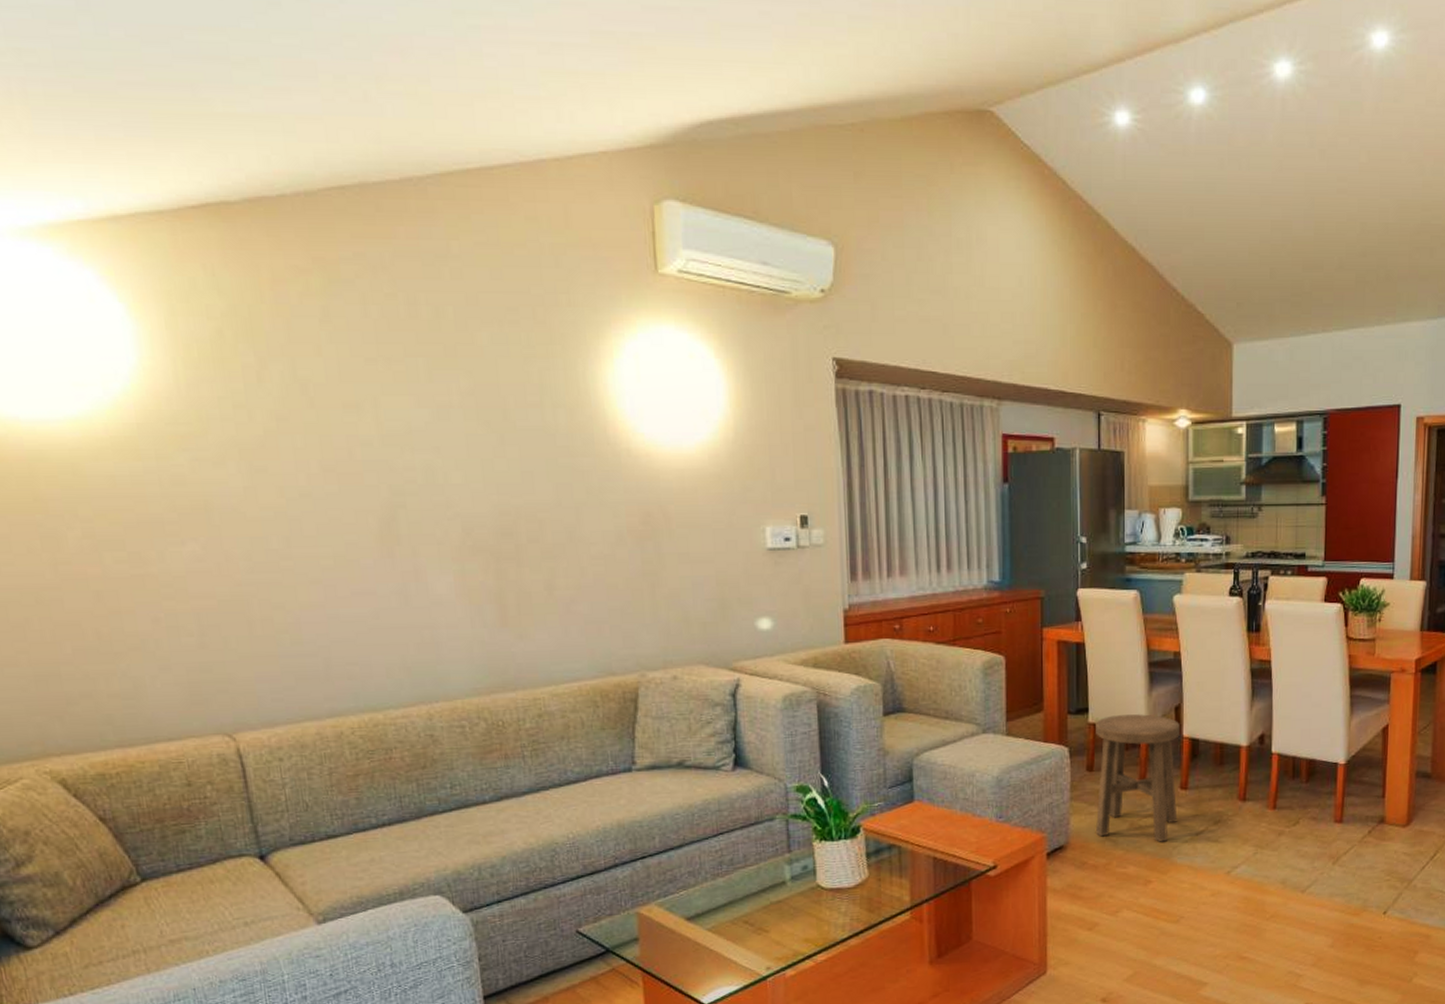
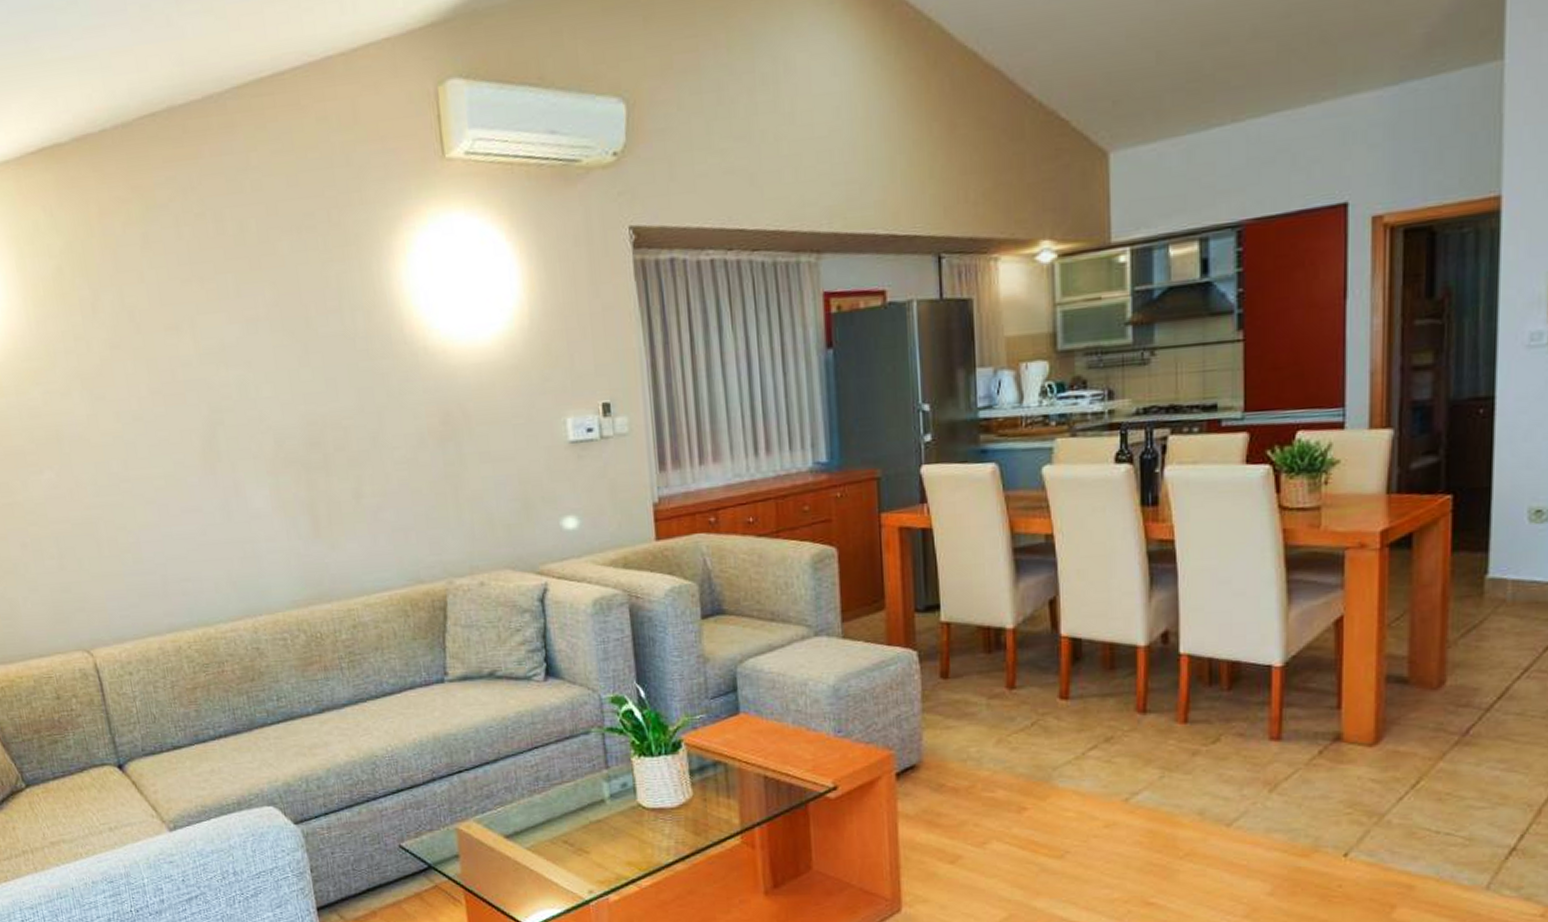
stool: present [1096,714,1180,842] -> none [949,610,1058,762]

